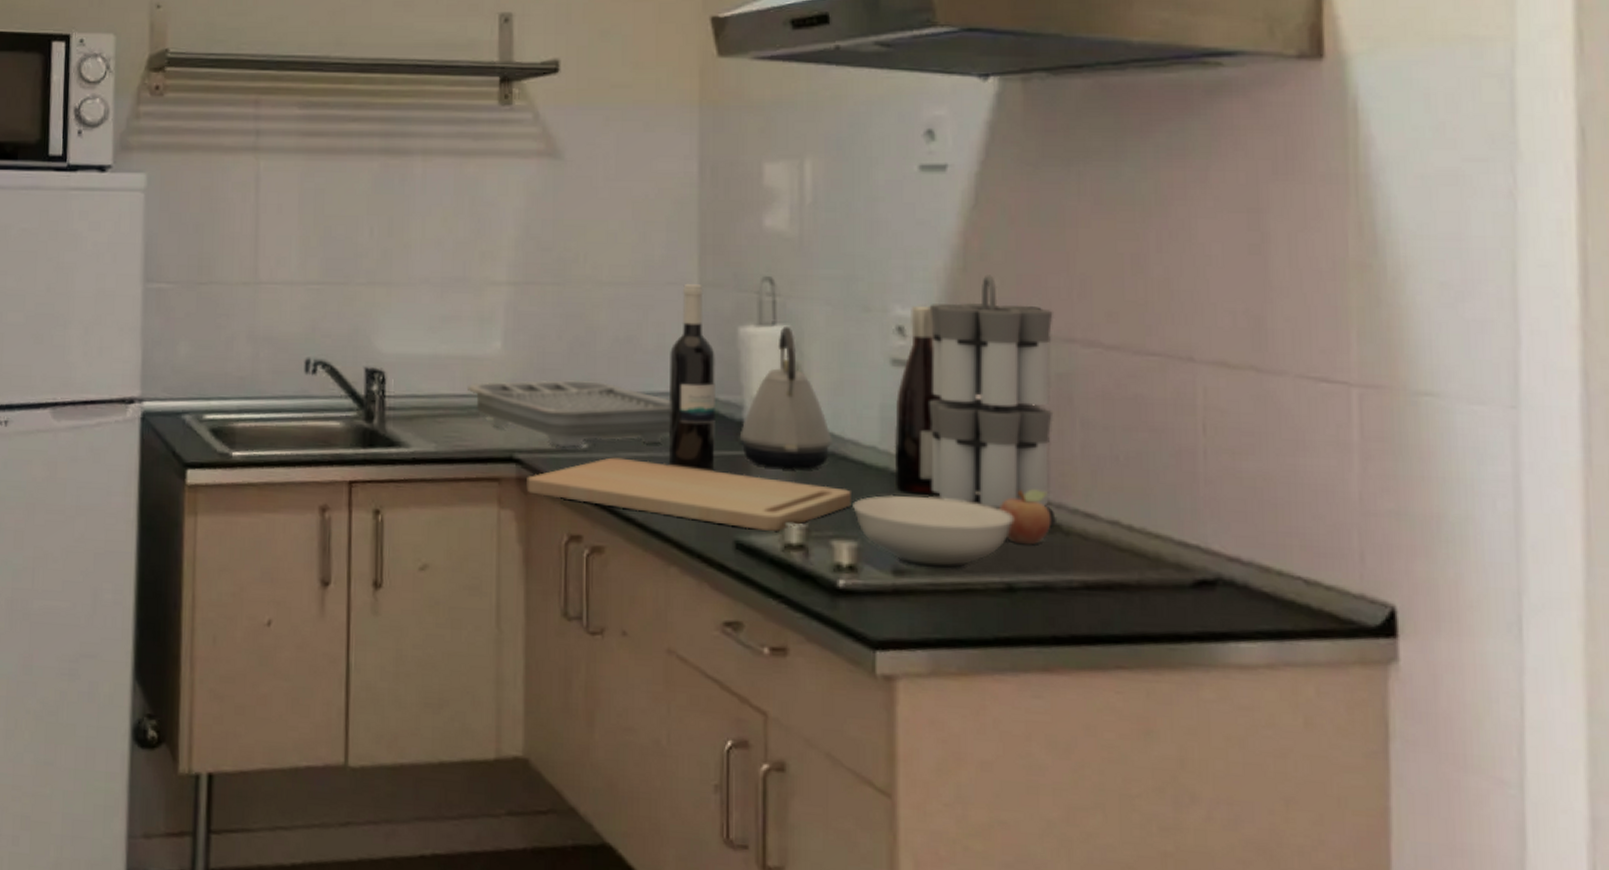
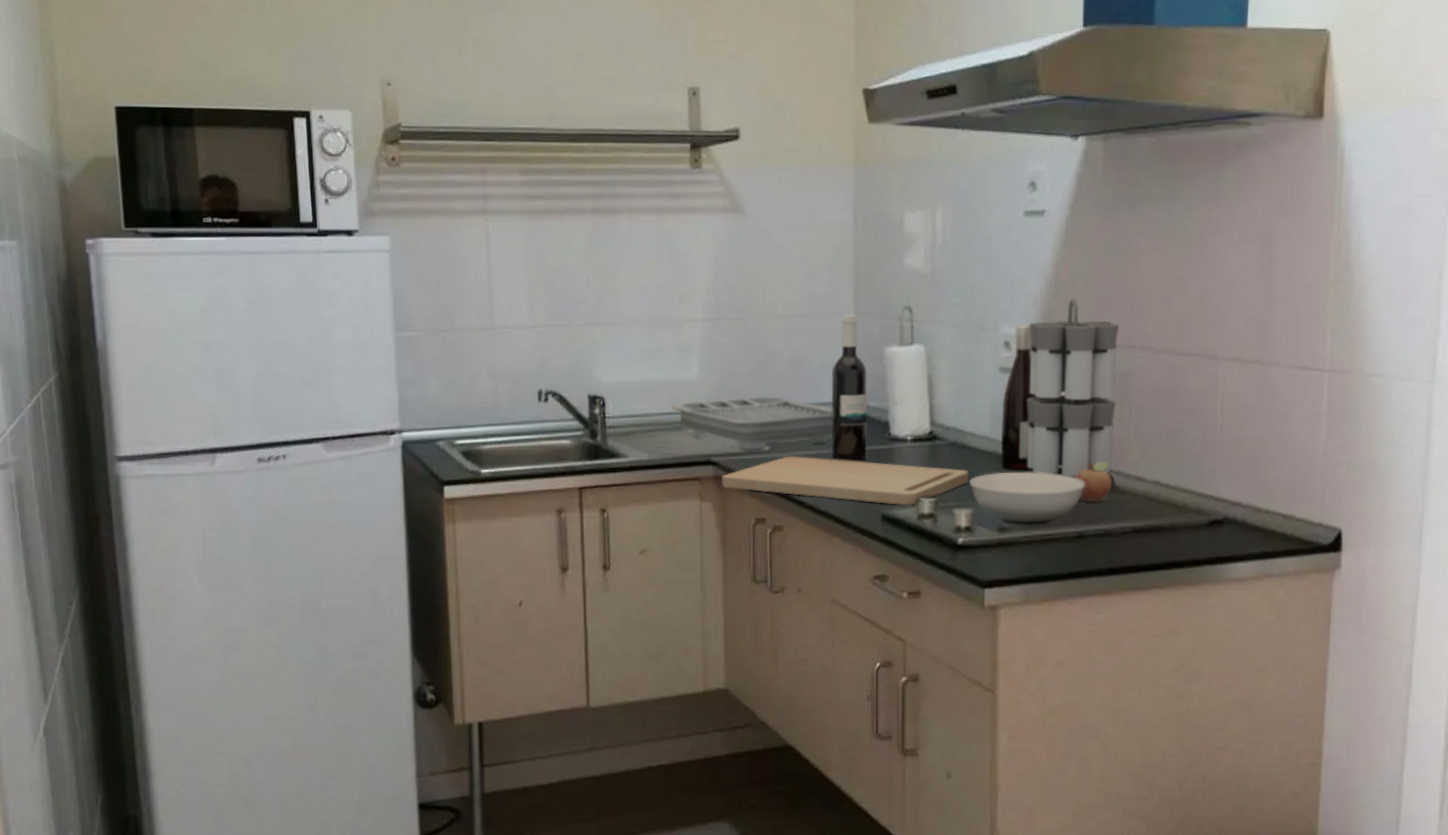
kettle: present [740,327,832,470] -> none [886,346,955,458]

